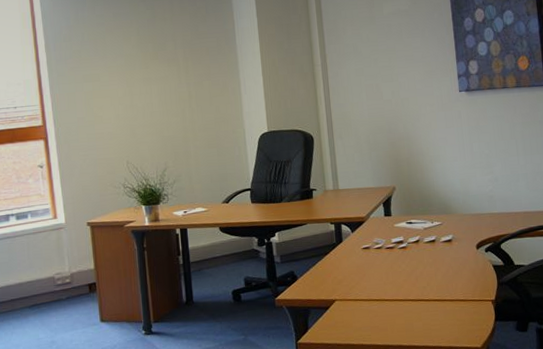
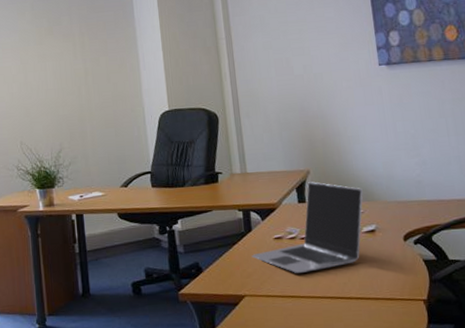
laptop: none [342,197,442,280] -> present [251,182,363,274]

